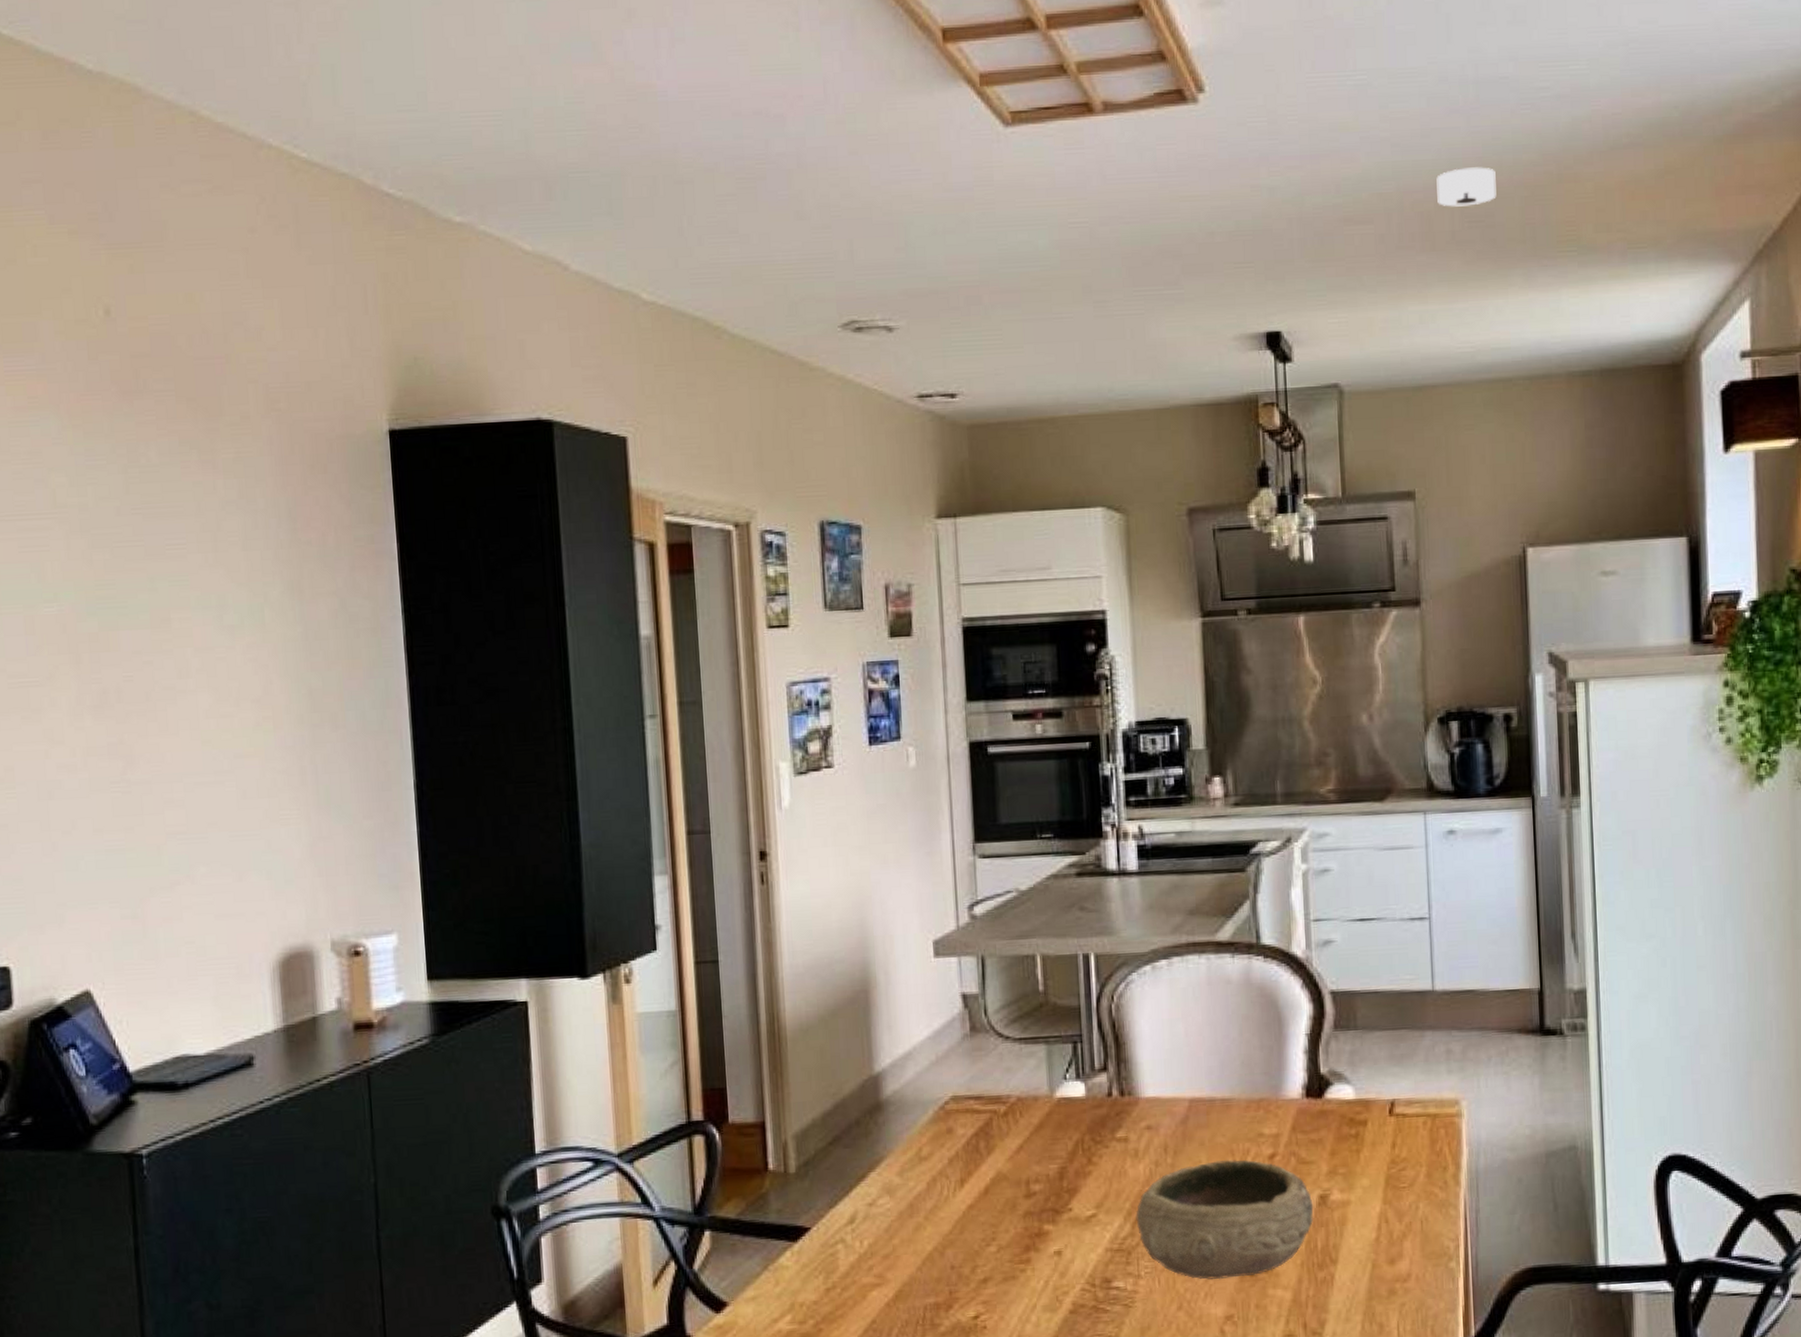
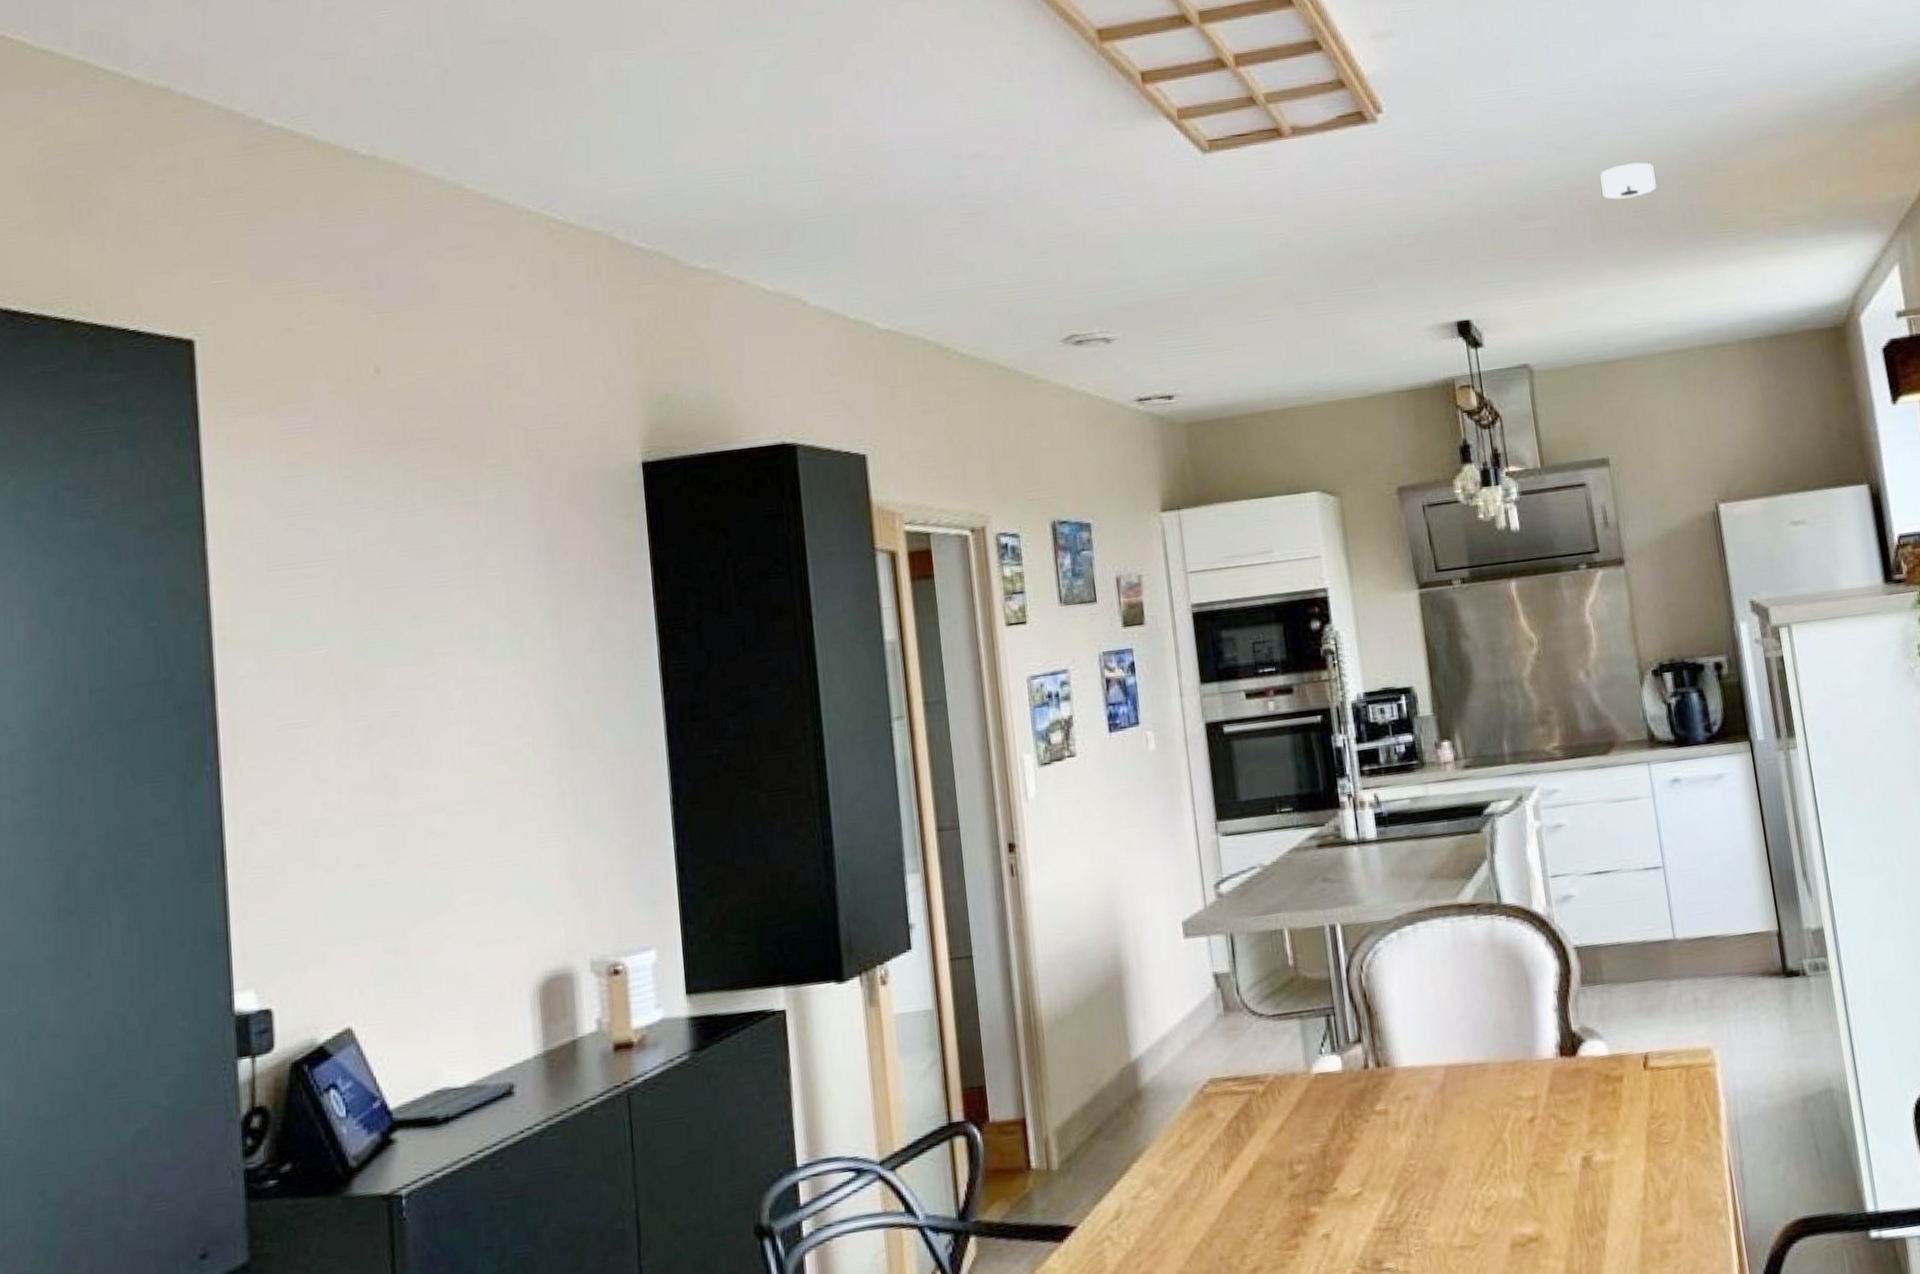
bowl: present [1135,1159,1314,1280] -> none [1401,1124,1580,1254]

